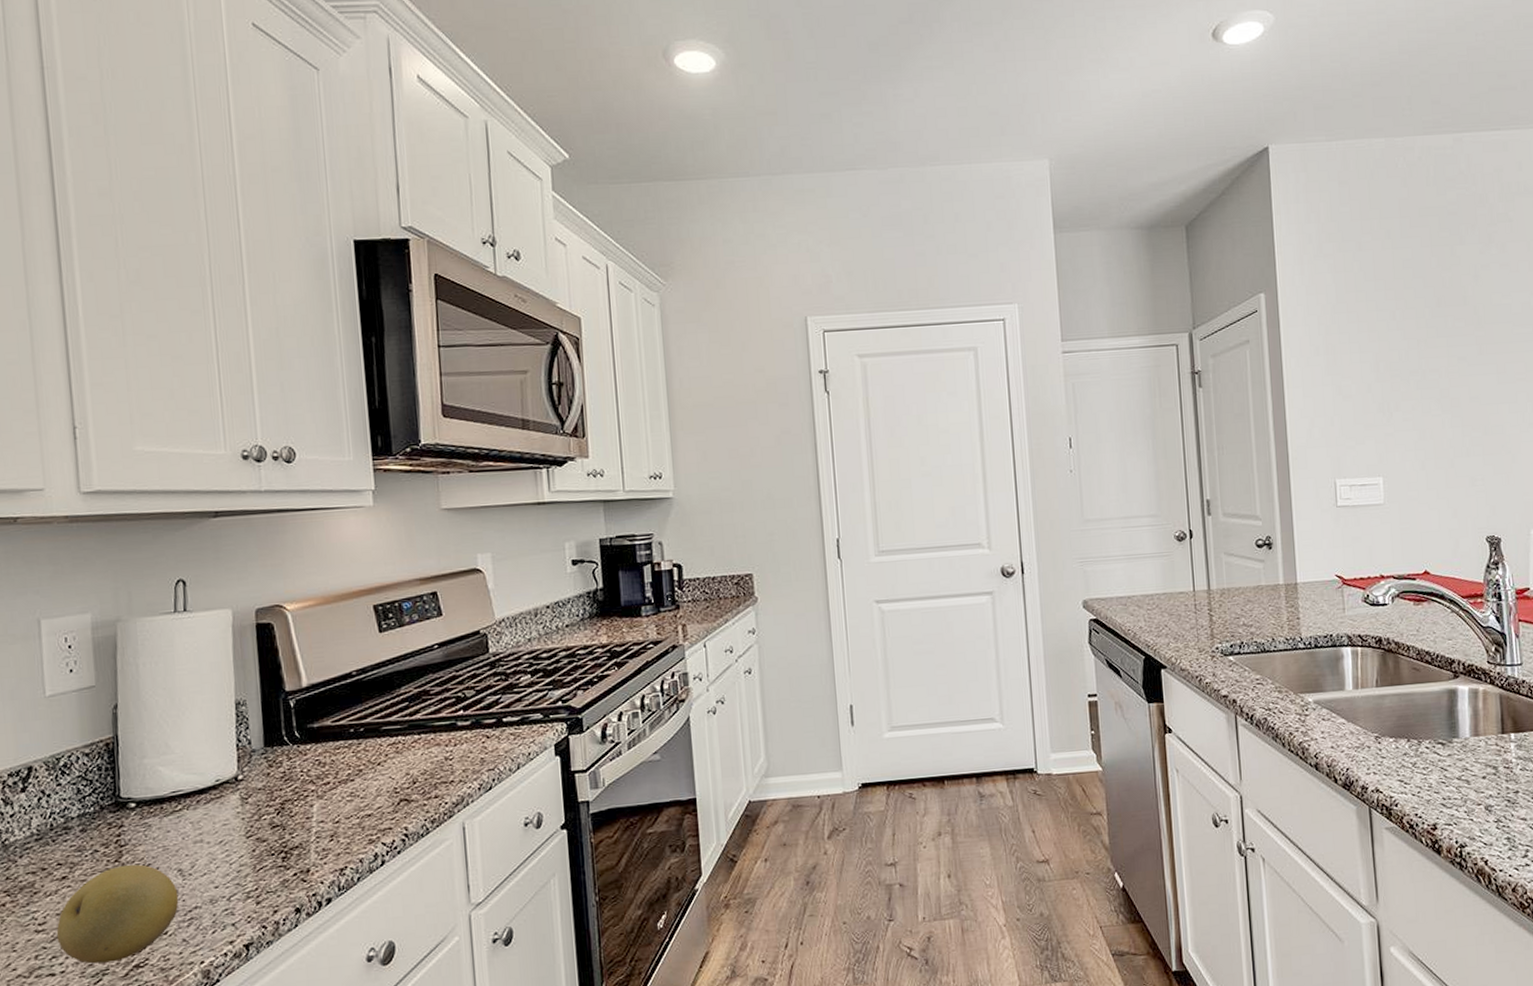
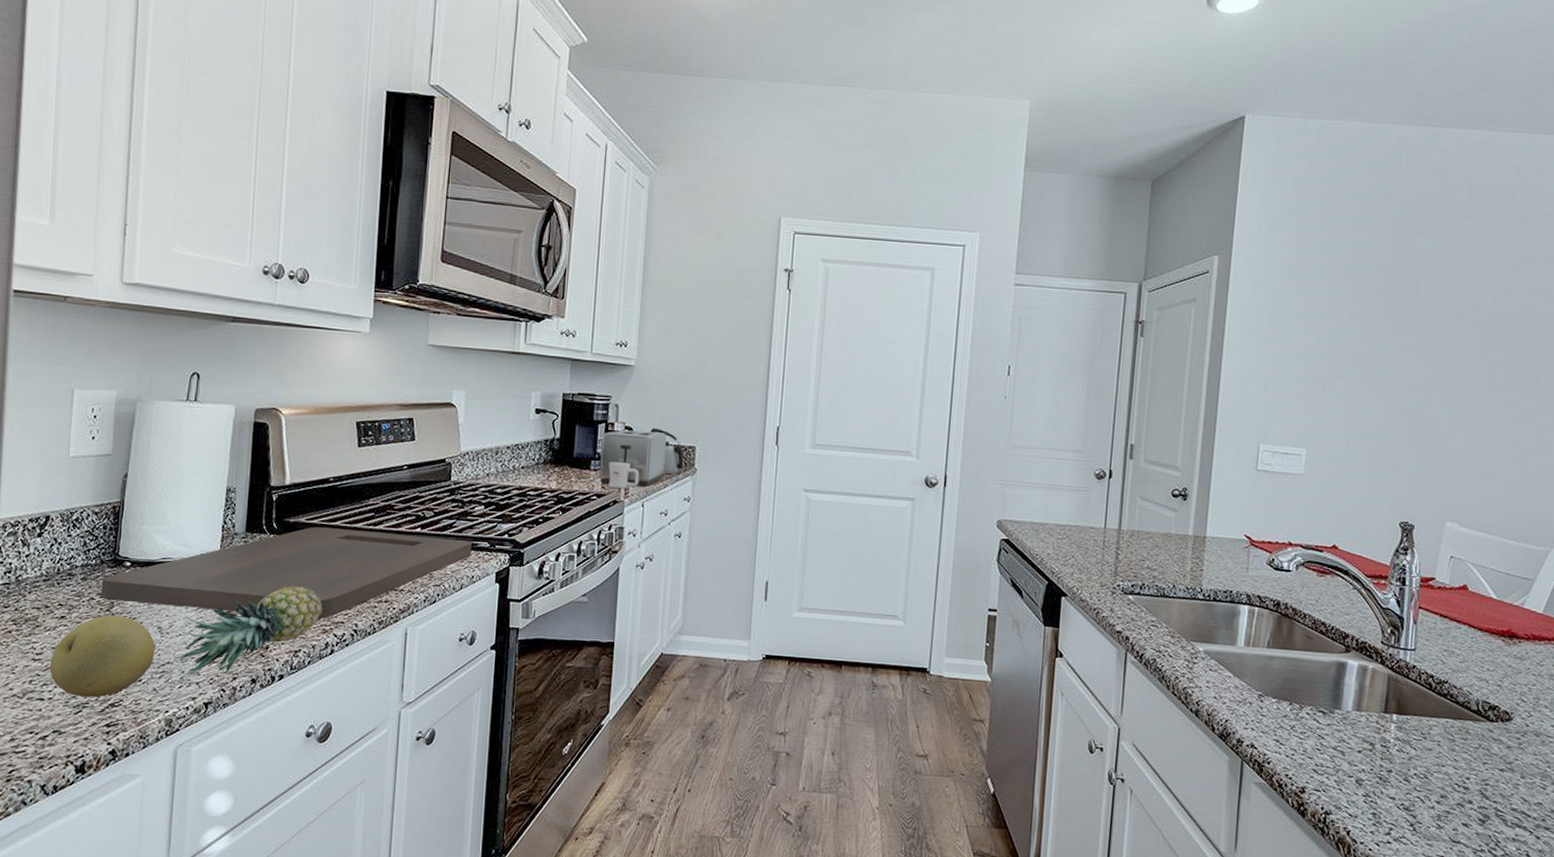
cutting board: none [104,715,524,849] -> present [100,527,472,619]
fruit: none [202,796,365,918] -> present [174,586,323,676]
toaster: none [649,564,723,630] -> present [599,429,667,487]
mug: none [661,602,697,633] -> present [608,461,640,490]
kettle: none [701,561,743,608] -> present [650,428,684,474]

